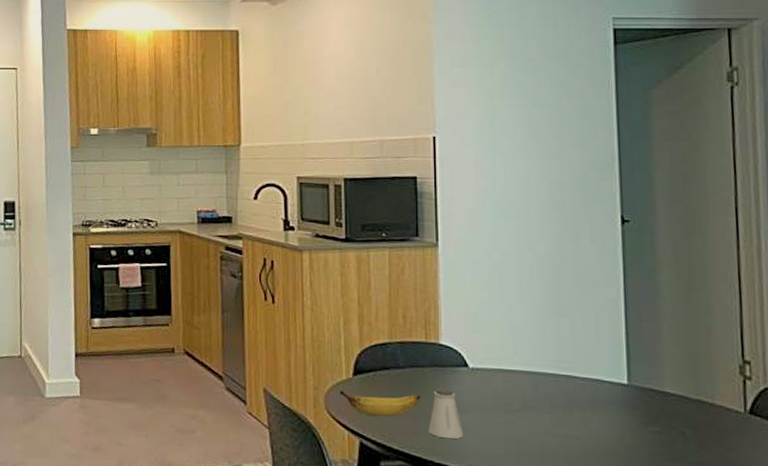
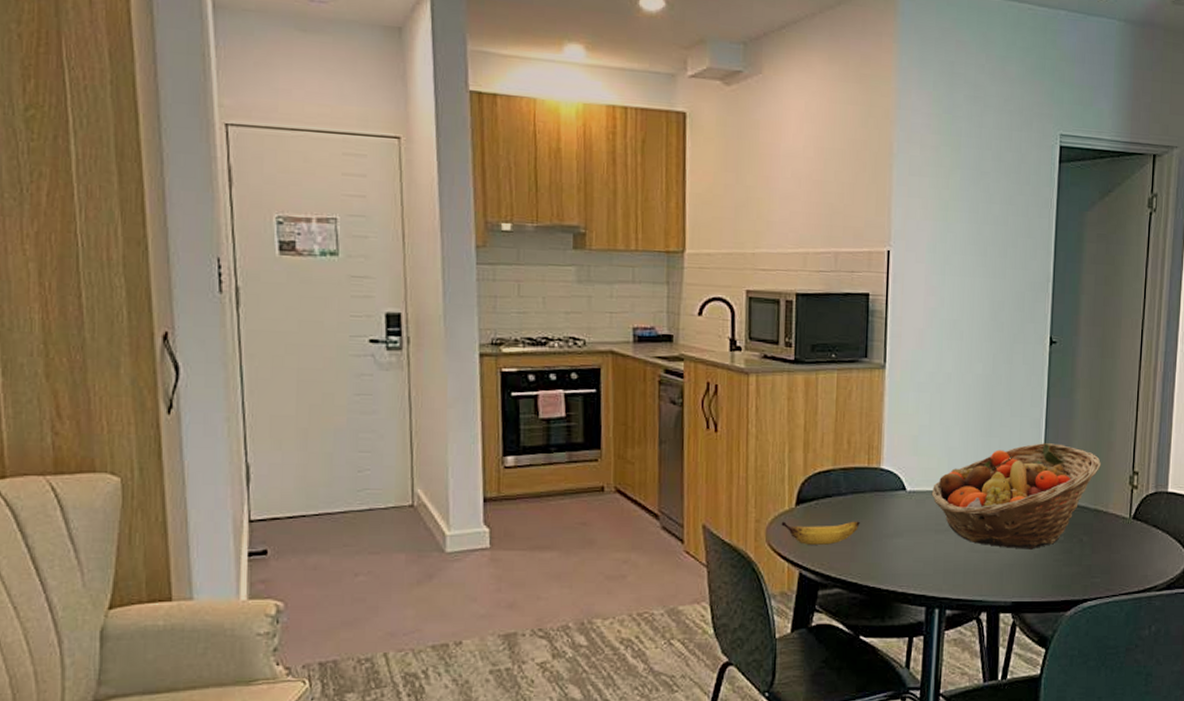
saltshaker: present [428,387,464,439] -> none [865,512,898,563]
fruit basket: none [496,325,700,439] -> present [931,443,1101,550]

